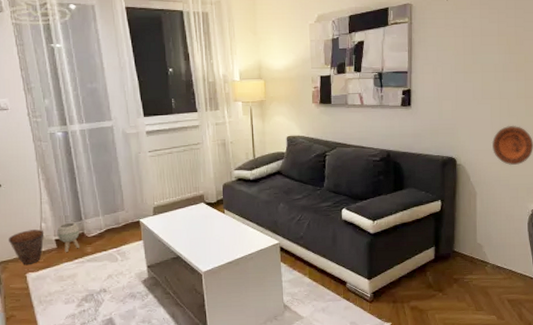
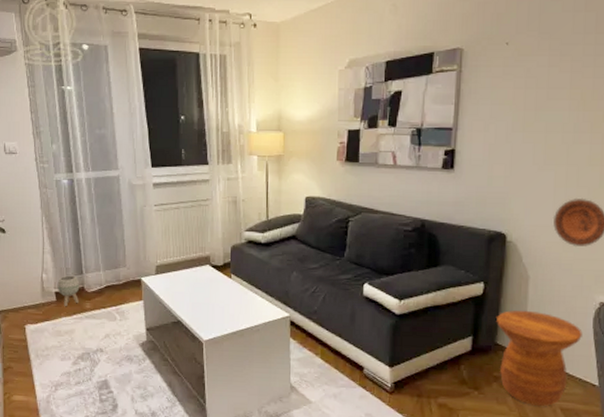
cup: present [8,229,44,265] -> none [9,280,45,316]
side table: none [453,221,520,301] -> present [497,310,582,407]

